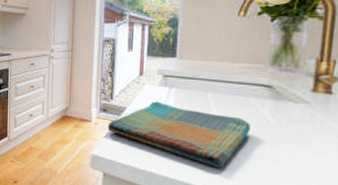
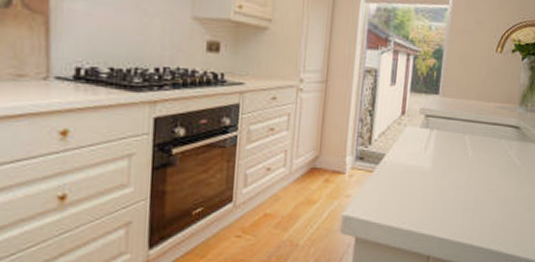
dish towel: present [107,101,251,168] -> none [363,146,501,217]

